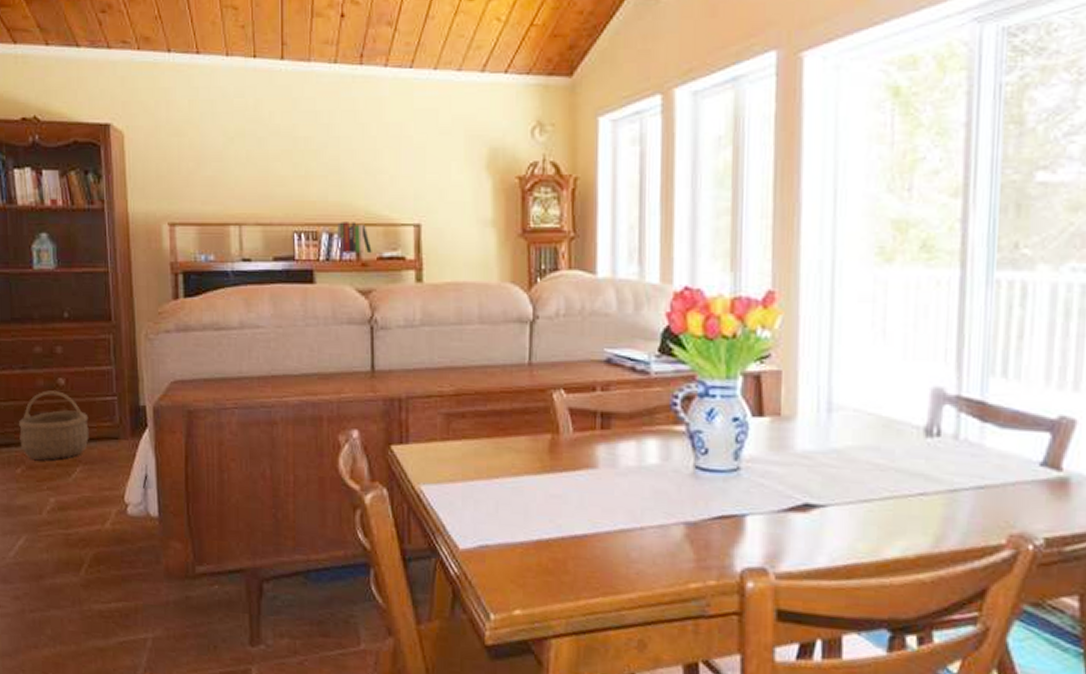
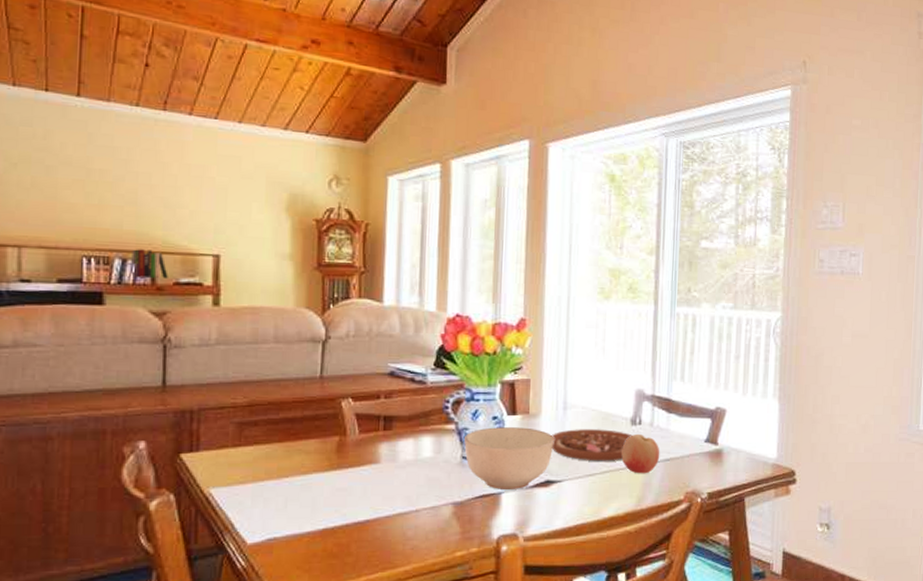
bowl: none [696,431,815,512] -> present [463,427,555,489]
plate: none [811,438,927,484] -> present [551,429,633,461]
fruit: none [911,448,970,505] -> present [621,433,660,474]

